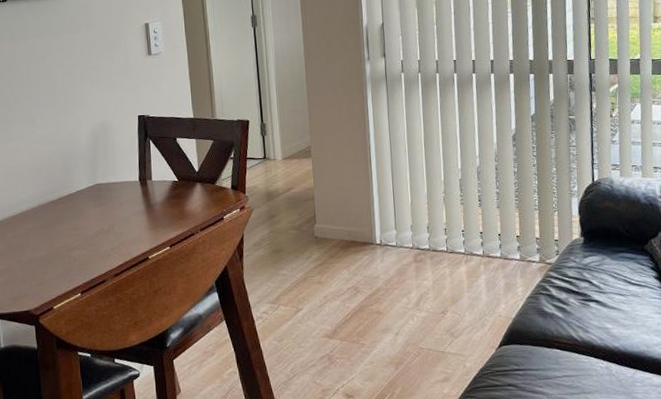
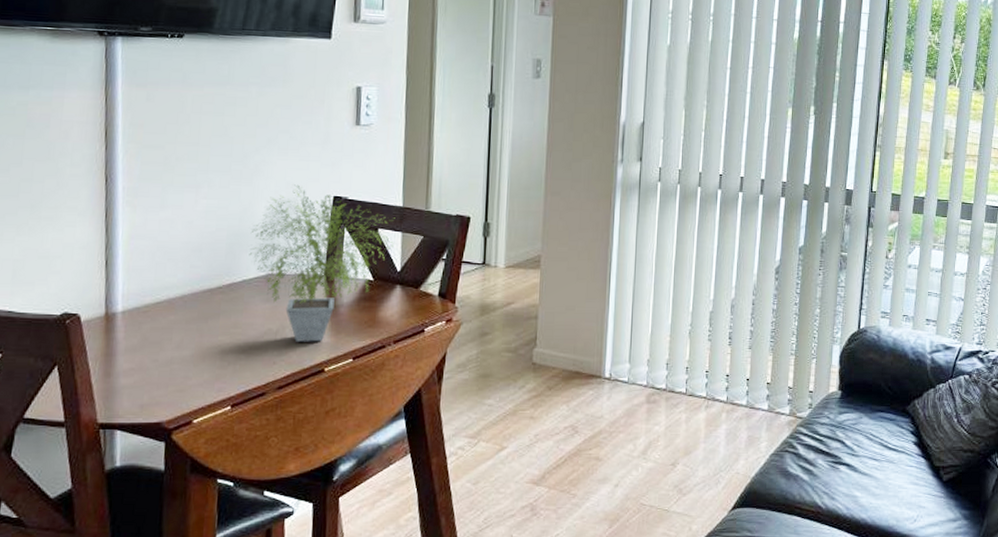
potted plant: none [79,109,191,237] -> present [249,184,395,342]

